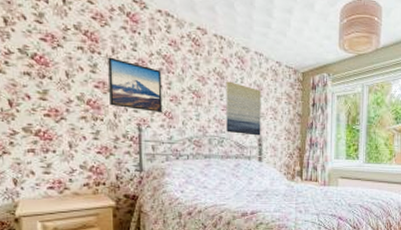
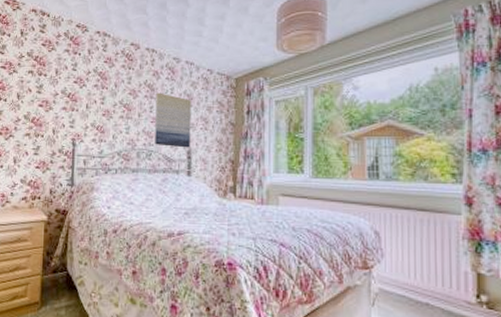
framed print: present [108,57,163,113] -> none [50,78,97,128]

